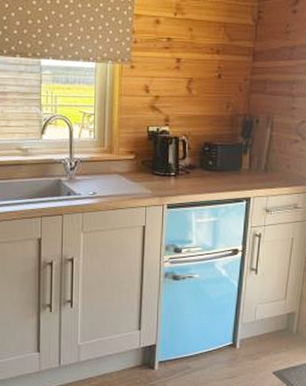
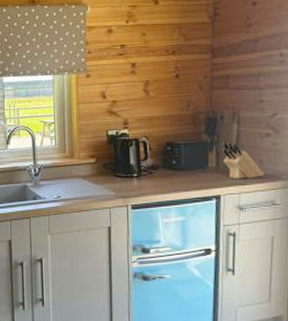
knife block: none [255,145,290,183] -> present [221,142,264,179]

